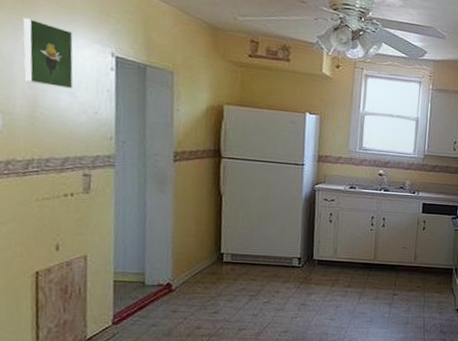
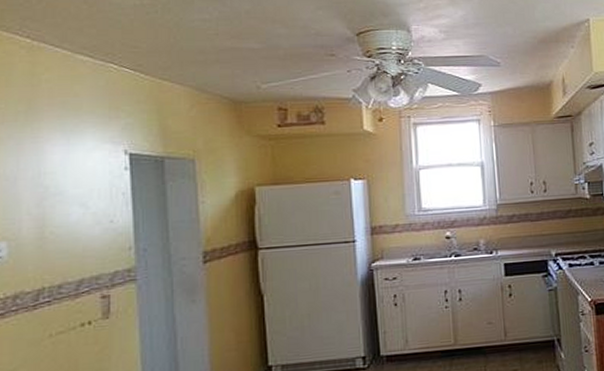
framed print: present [22,17,74,89] -> none [25,128,84,201]

